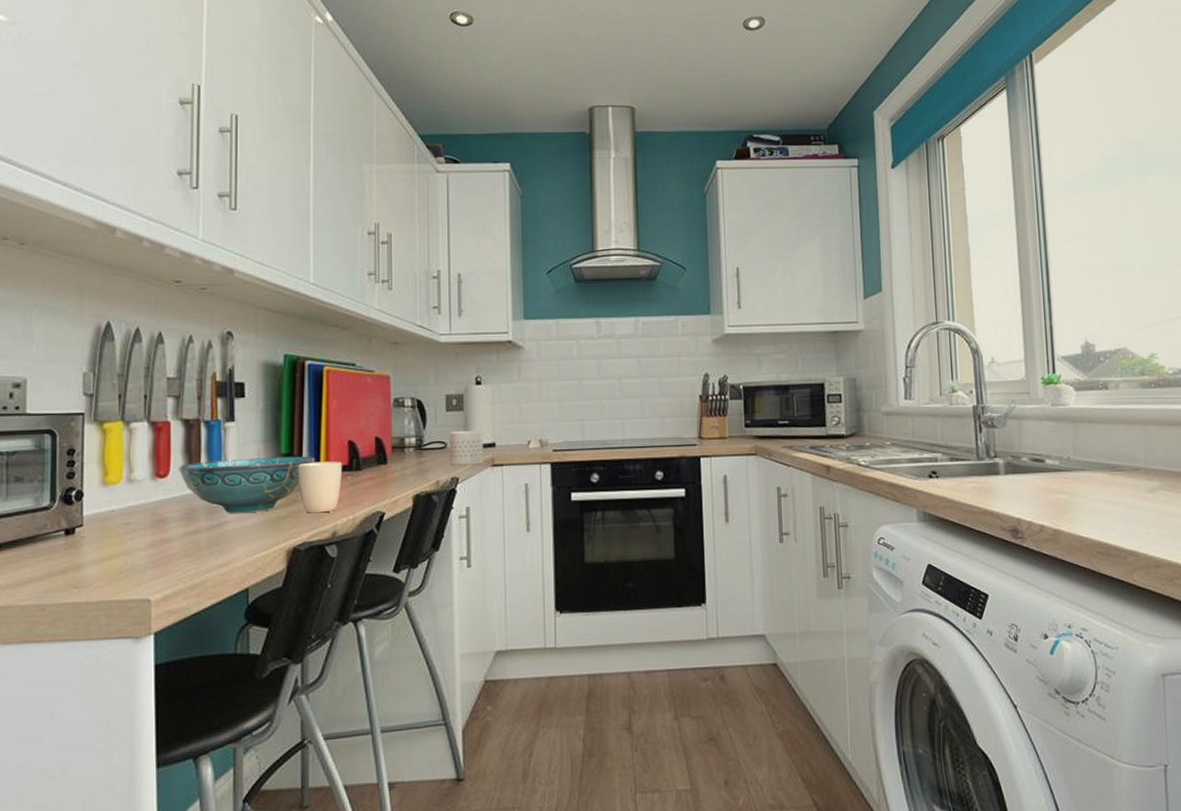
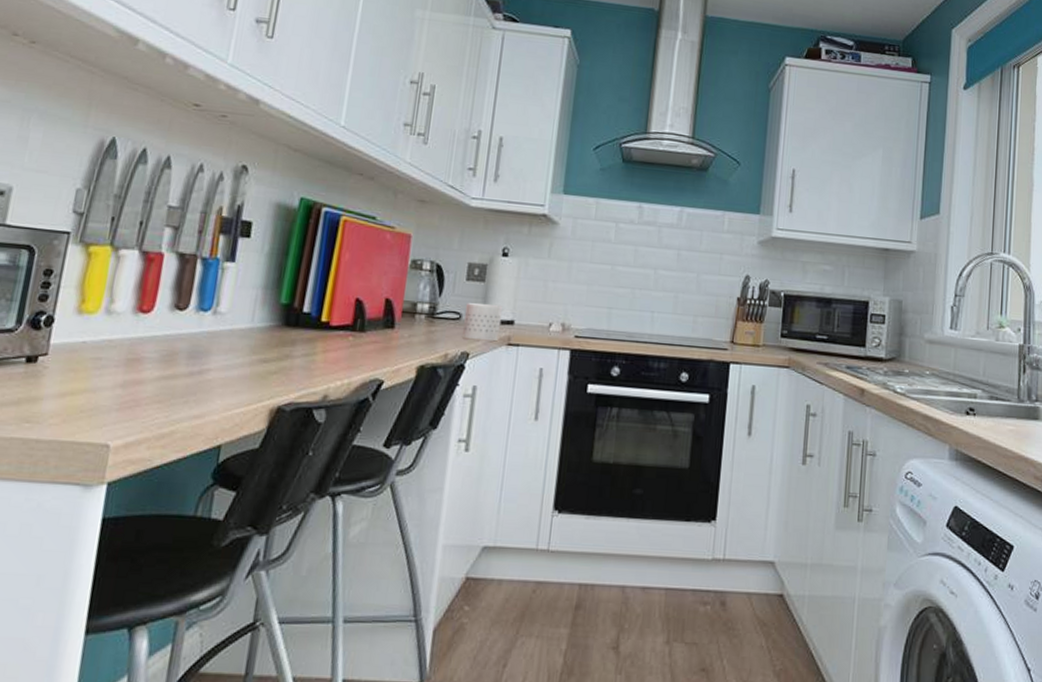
bowl: present [179,456,316,514] -> none [164,301,318,364]
mug: present [297,461,343,514] -> none [293,316,346,373]

